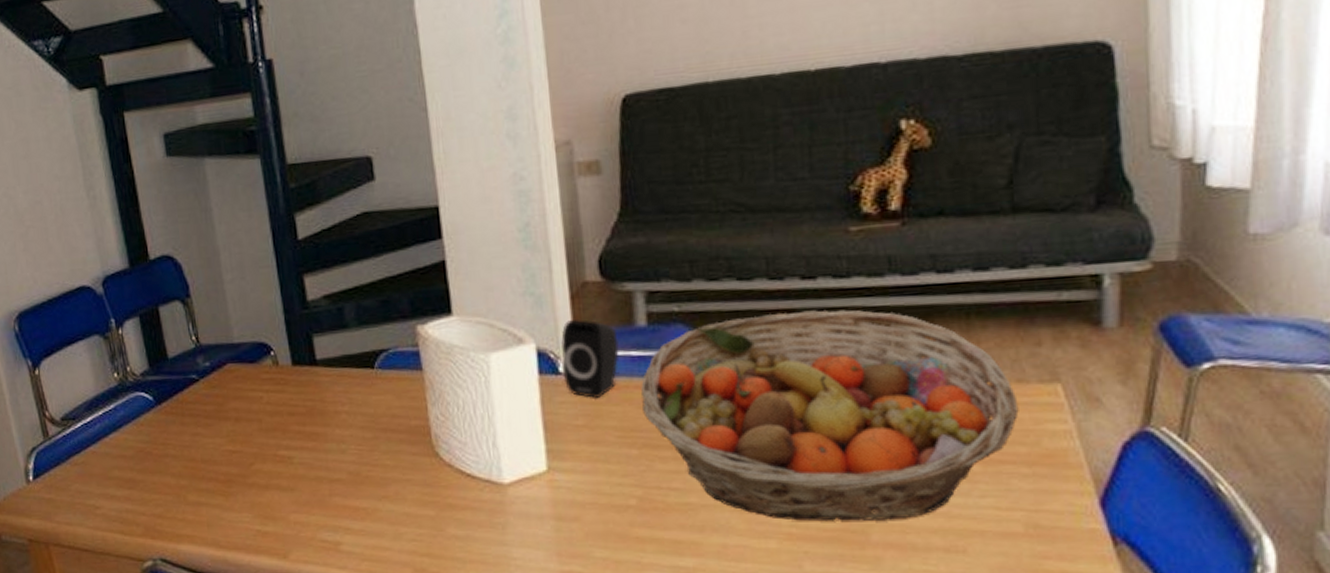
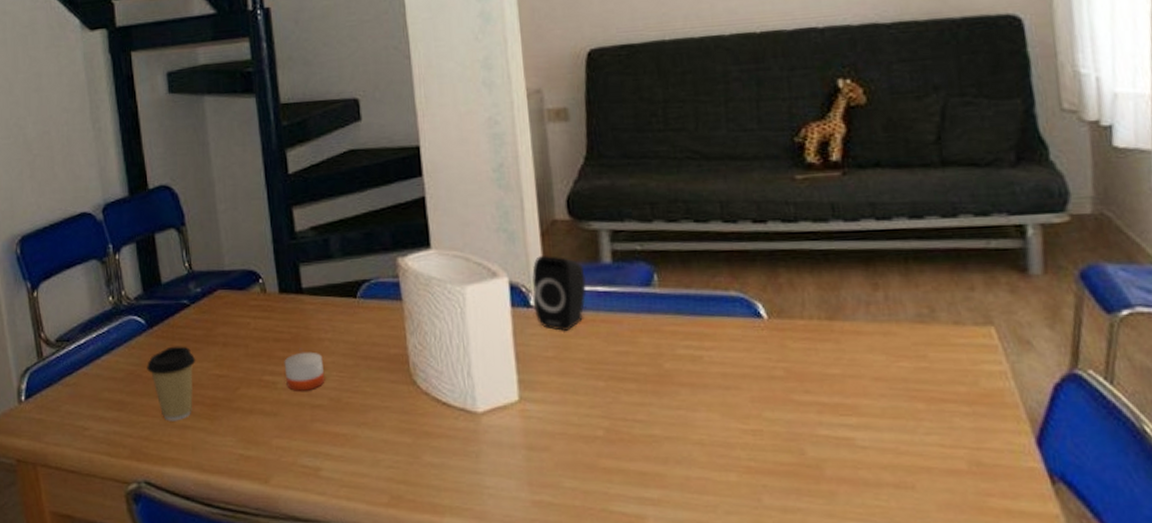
coffee cup: none [157,422,208,499] -> present [147,346,196,421]
candle: none [299,425,343,466] -> present [284,351,325,391]
fruit basket: present [641,310,1019,522] -> none [607,252,957,456]

